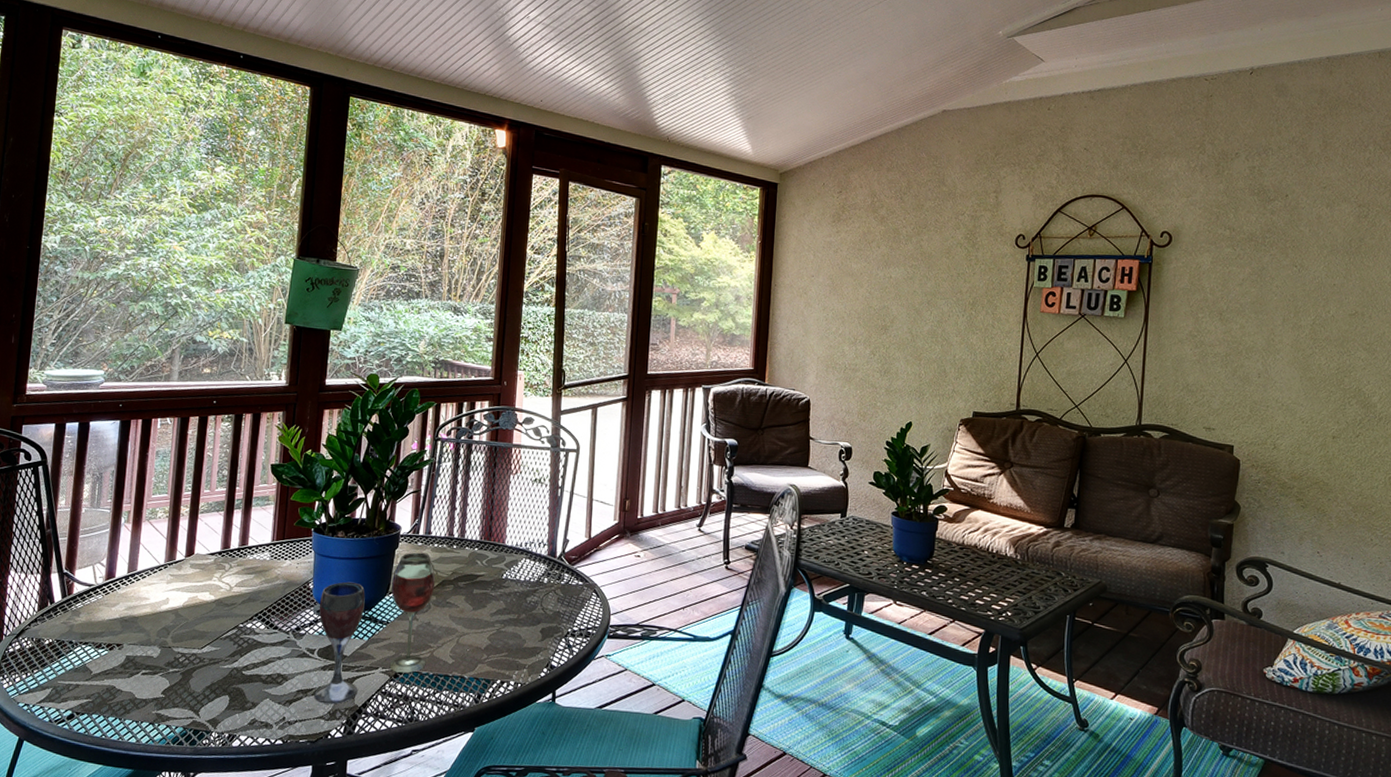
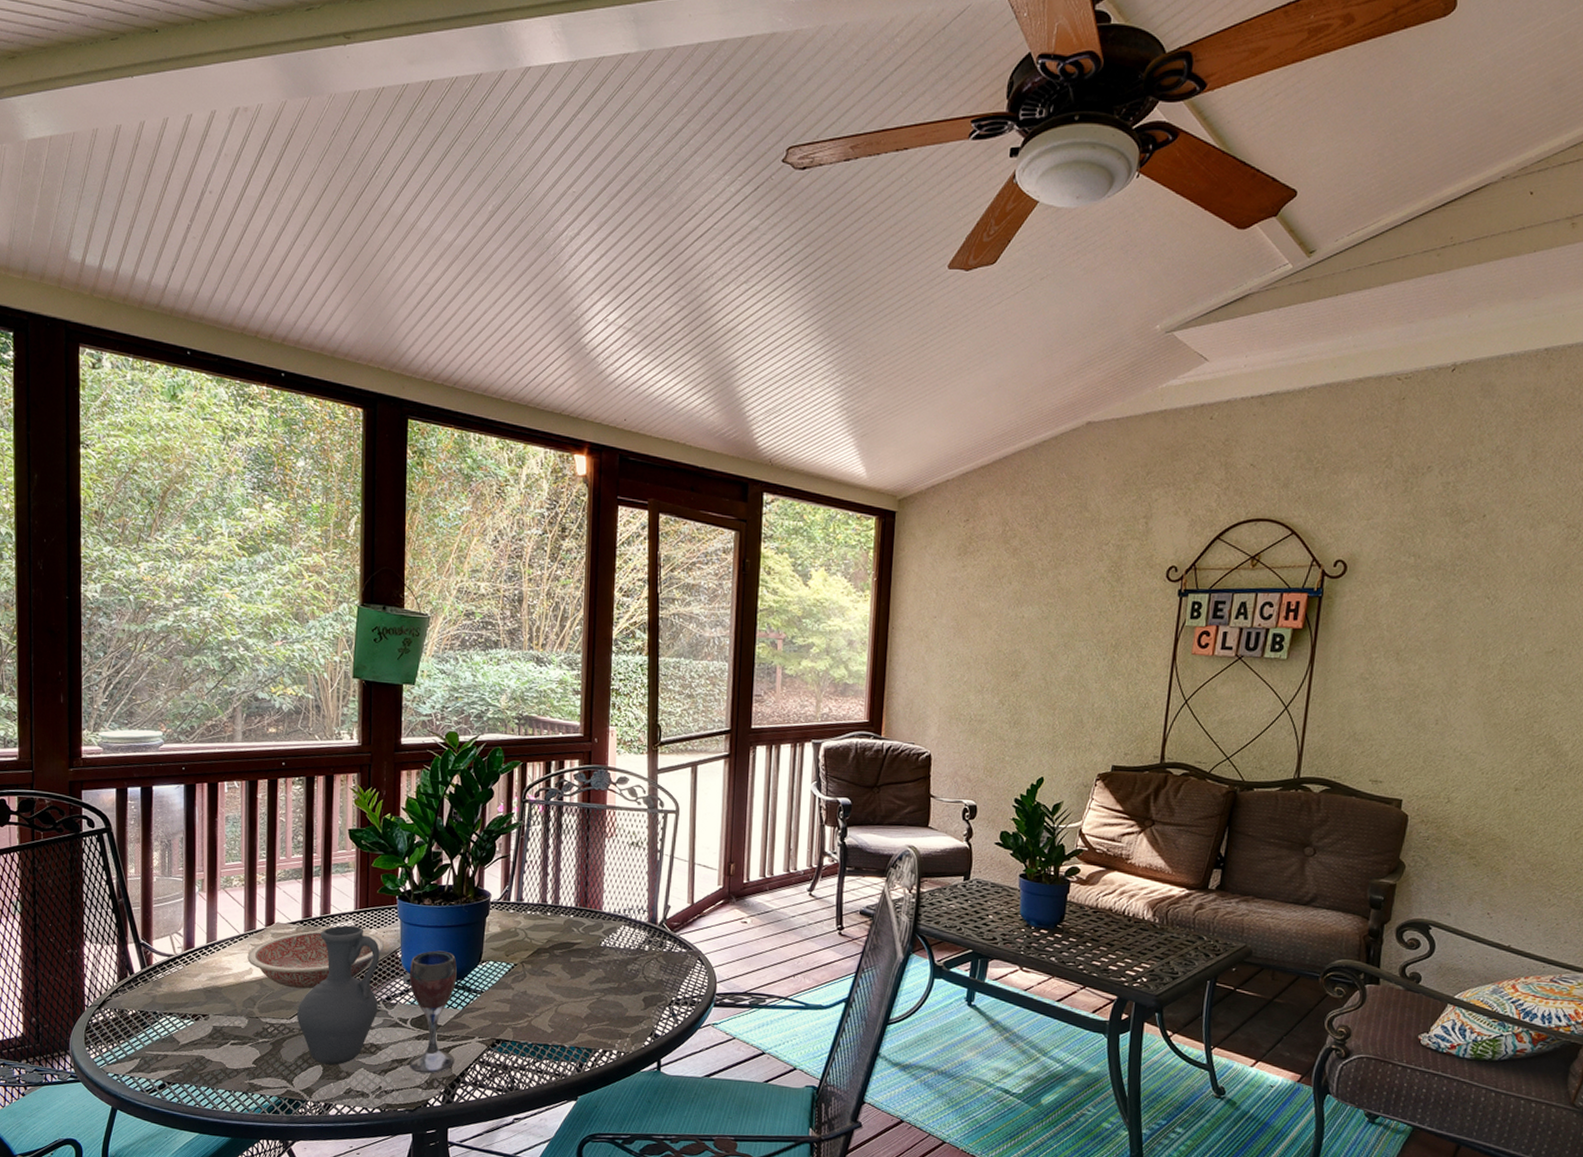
bowl: none [165,561,297,619] -> present [247,930,384,989]
pitcher: none [208,556,293,695] -> present [297,925,380,1065]
wineglass: present [389,552,436,673] -> none [484,920,530,1043]

